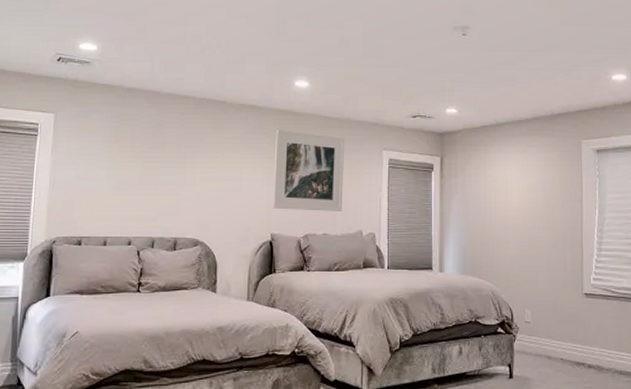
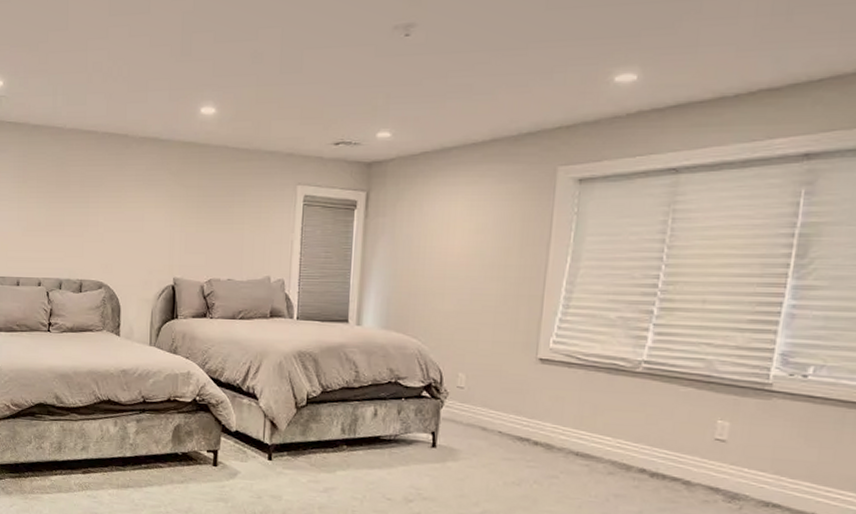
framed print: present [273,130,345,211] -> none [175,165,255,255]

